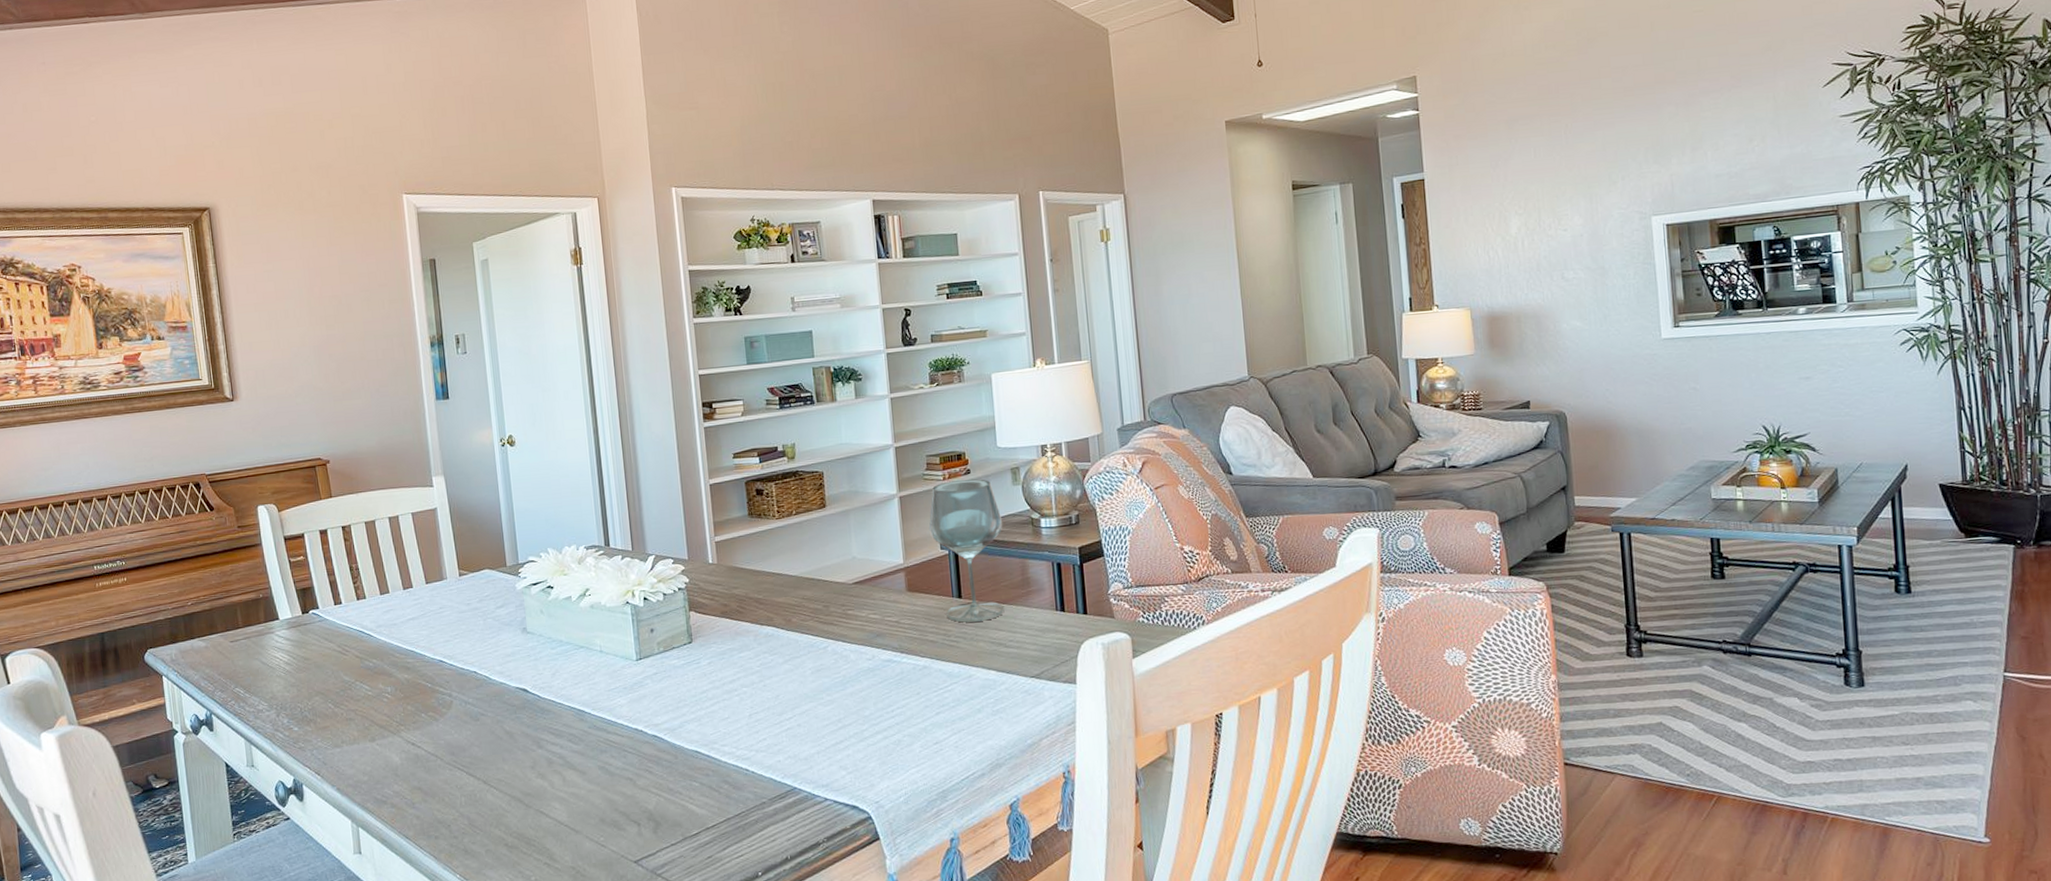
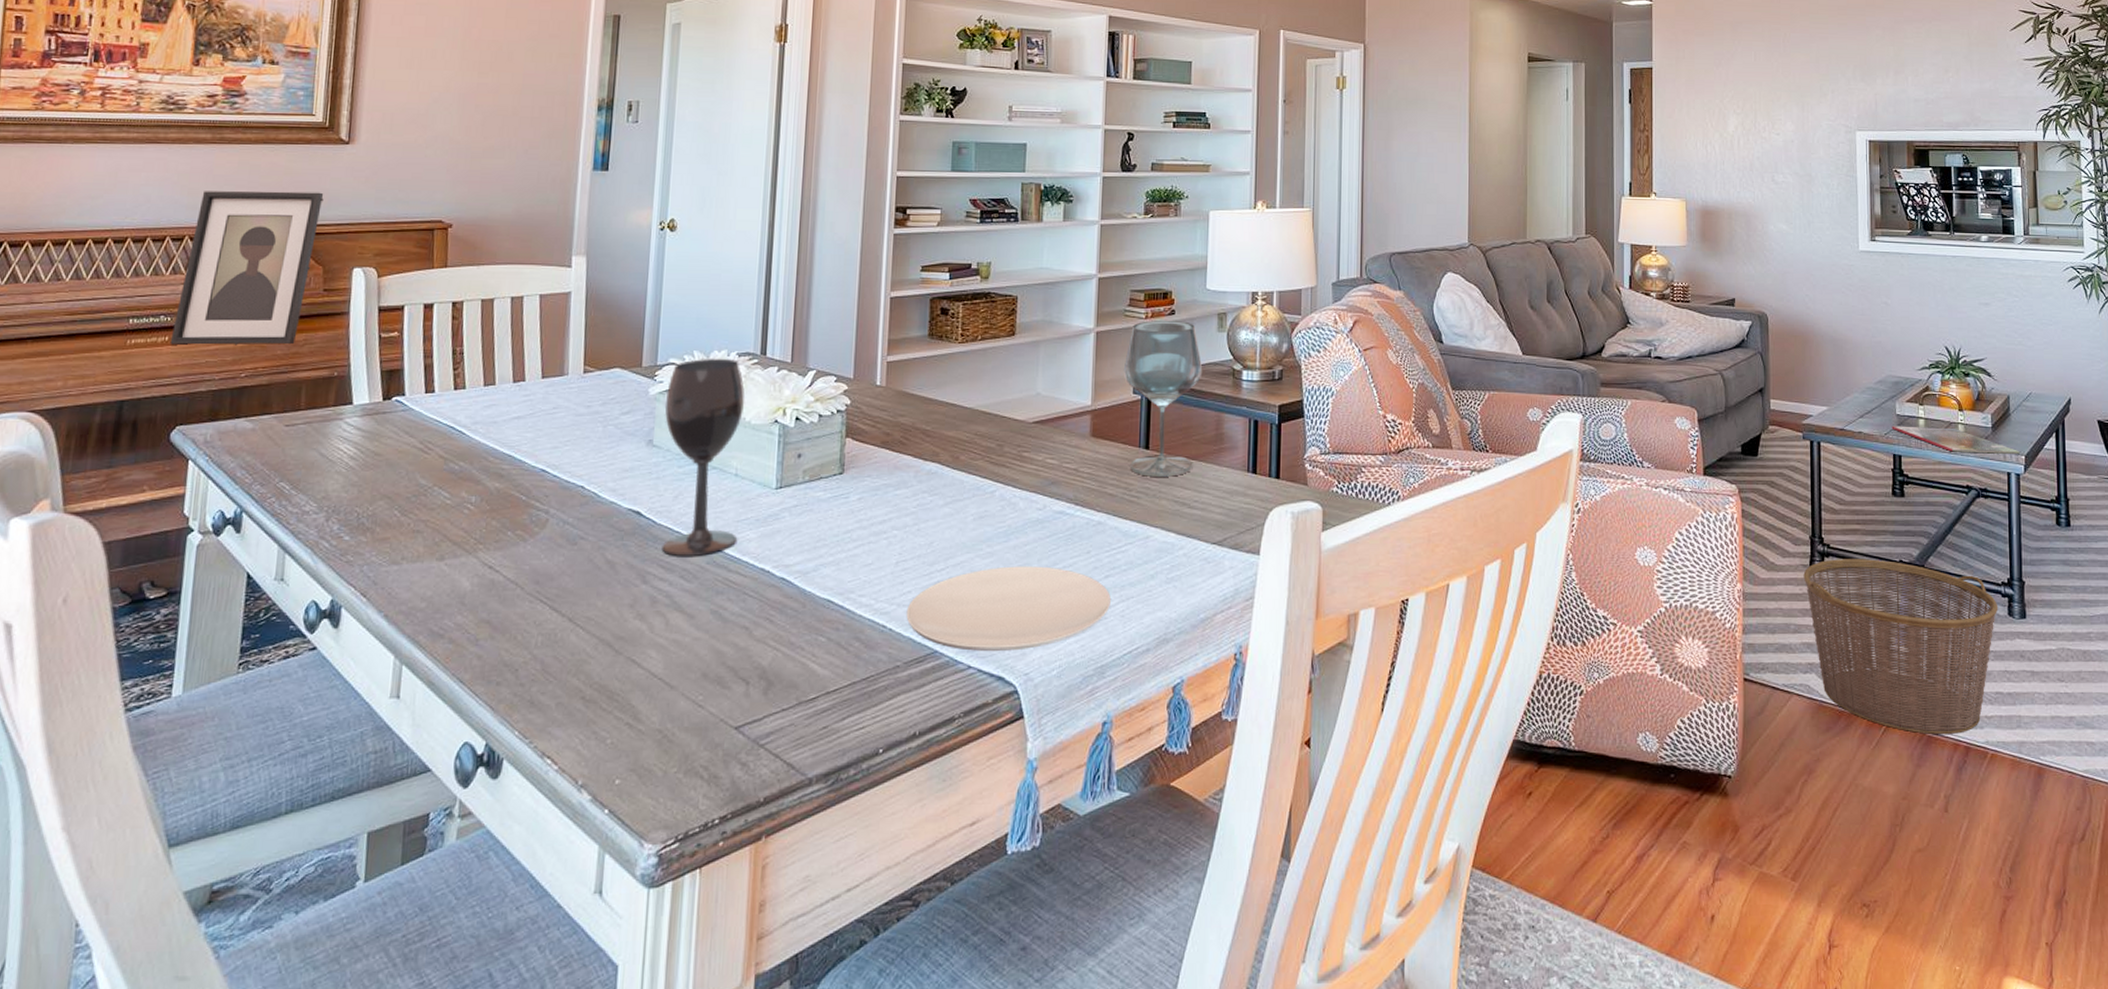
picture frame: none [127,445,224,584] -> present [170,191,324,345]
wine glass: none [530,552,610,724] -> present [661,358,746,557]
plate: none [764,708,944,786] -> present [906,566,1111,651]
basket: none [1620,641,1834,803] -> present [1803,559,1999,734]
magazine: none [1707,506,1852,530] -> present [1891,426,2021,455]

